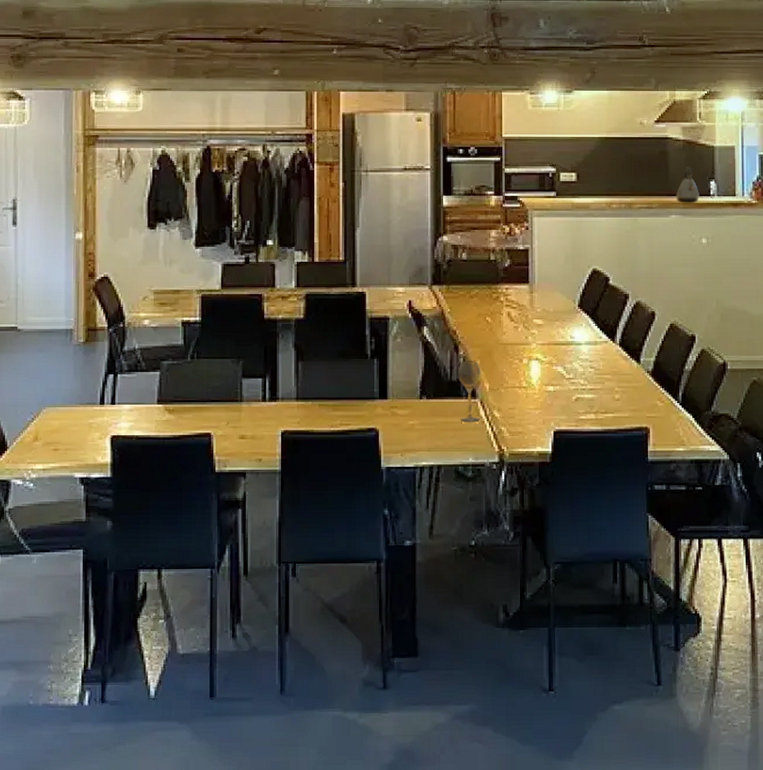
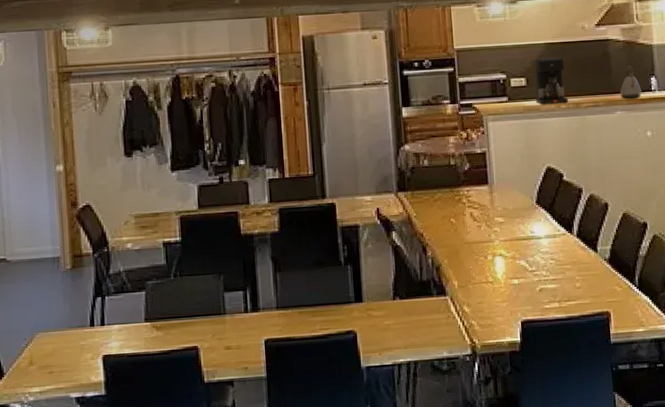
wineglass: present [458,361,481,423] -> none [427,260,451,320]
coffee maker: none [585,152,620,204] -> present [534,56,568,106]

